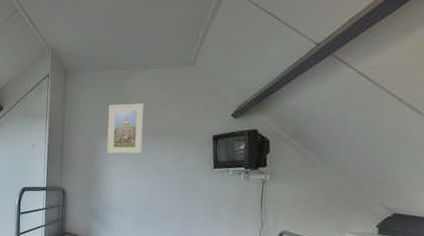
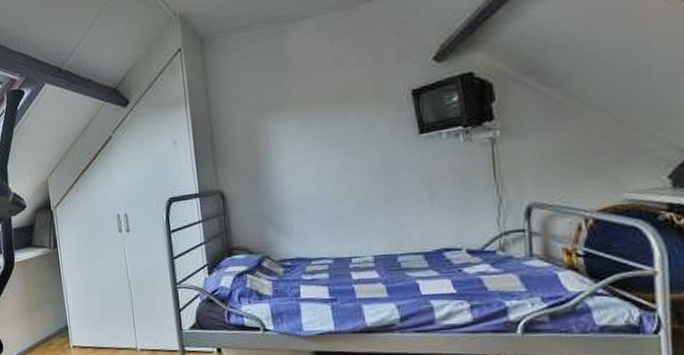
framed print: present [106,103,144,155] -> none [265,64,318,137]

